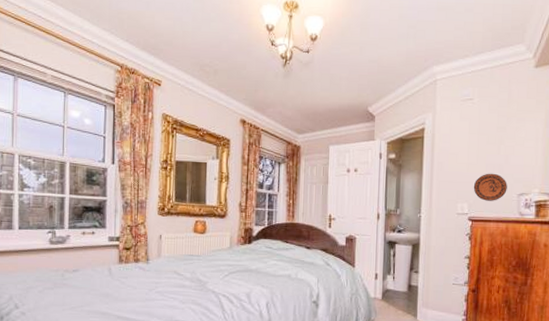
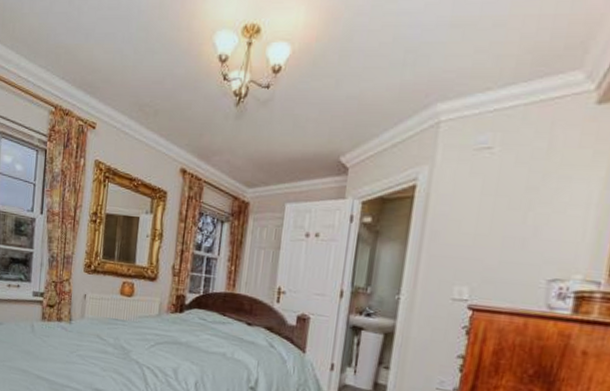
decorative plate: present [473,173,507,201] -> none [479,248,533,287]

